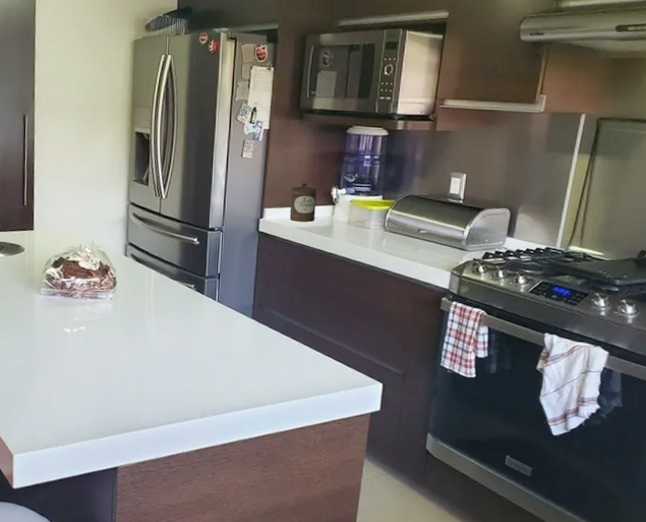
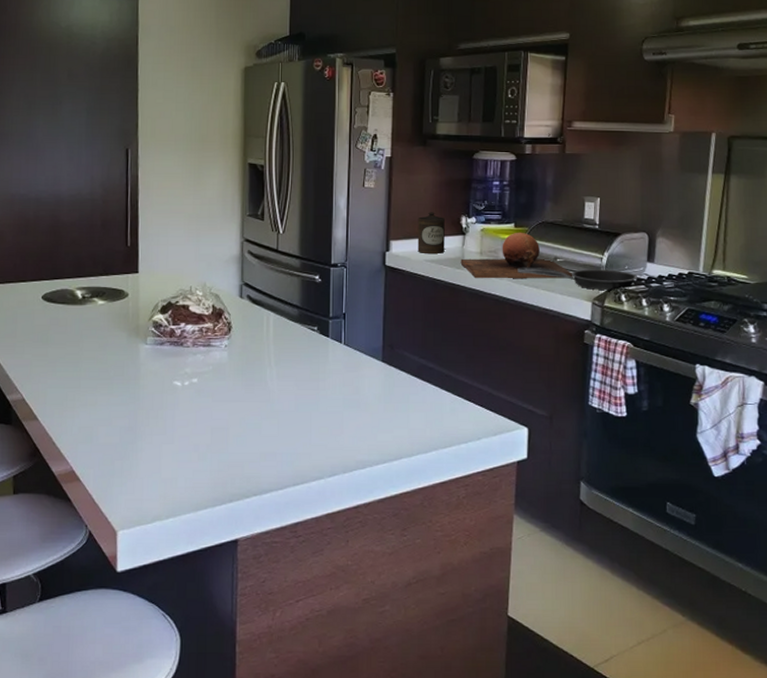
chopping board: none [329,204,435,249] -> present [460,232,573,279]
frying pan: none [382,237,496,263] -> present [517,267,637,291]

